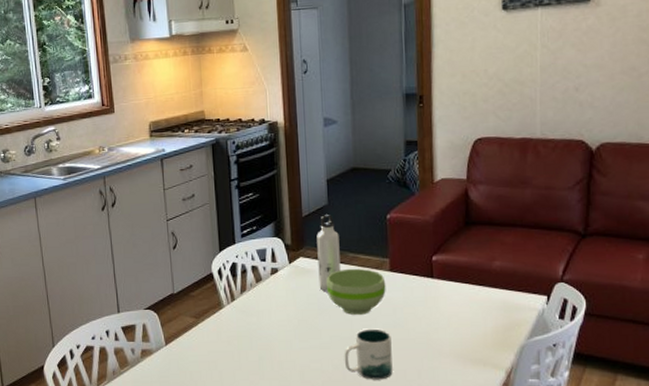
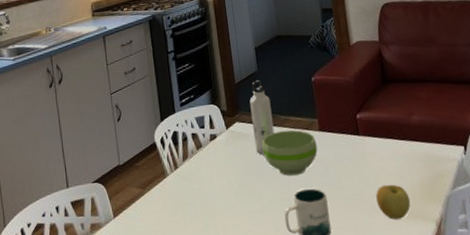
apple: none [444,330,481,365] -> present [376,184,411,220]

